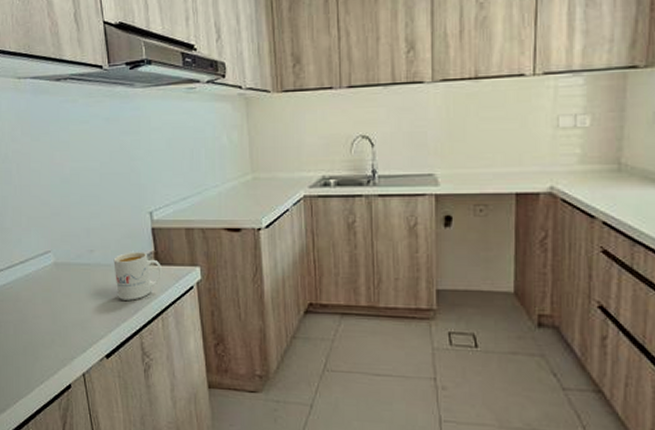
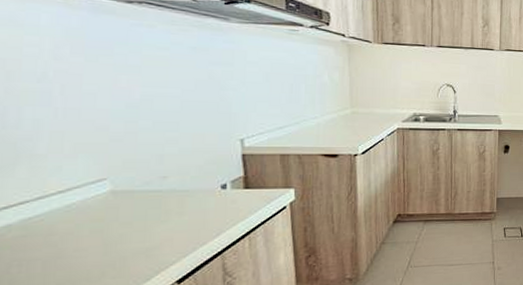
mug: present [113,252,162,300] -> none [193,177,251,224]

